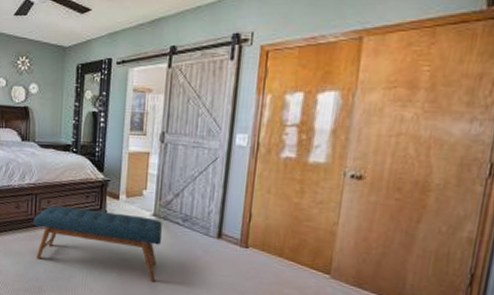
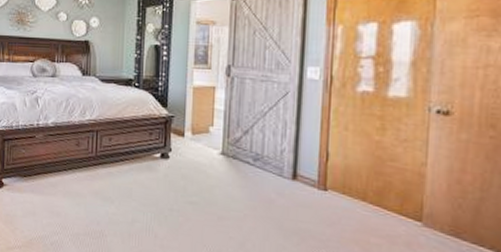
bench: present [33,206,163,282] -> none [94,143,232,228]

